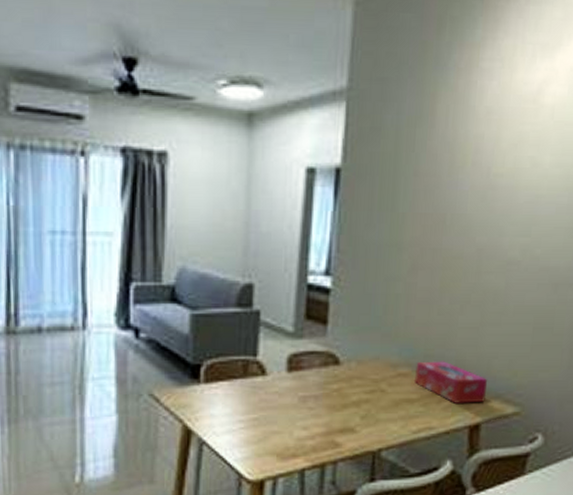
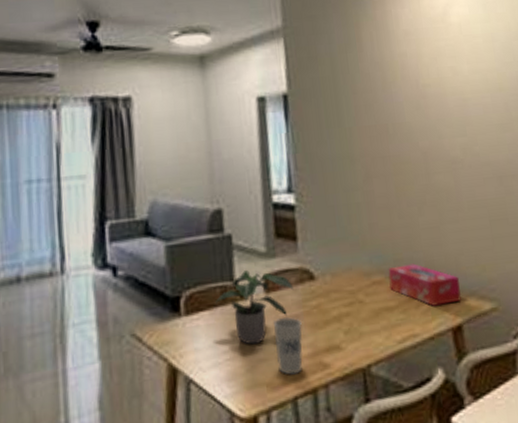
potted plant: none [236,348,317,417] -> present [216,270,294,345]
cup: none [289,396,320,449] -> present [274,316,303,375]

